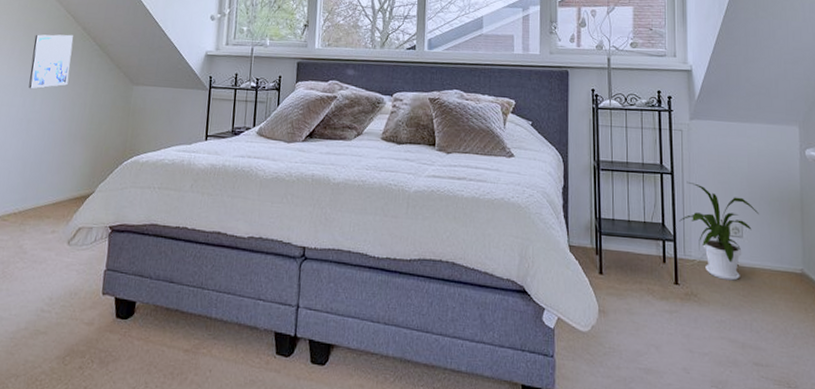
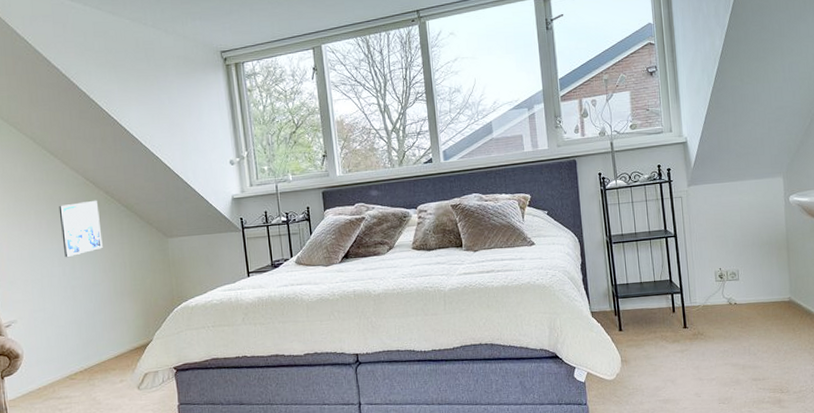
house plant: present [679,181,759,281] -> none [684,240,752,318]

